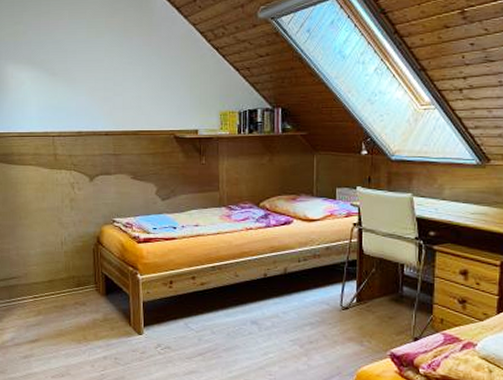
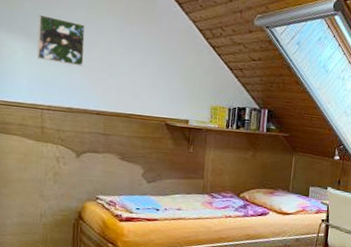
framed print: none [41,41,88,88] -> present [37,14,86,67]

